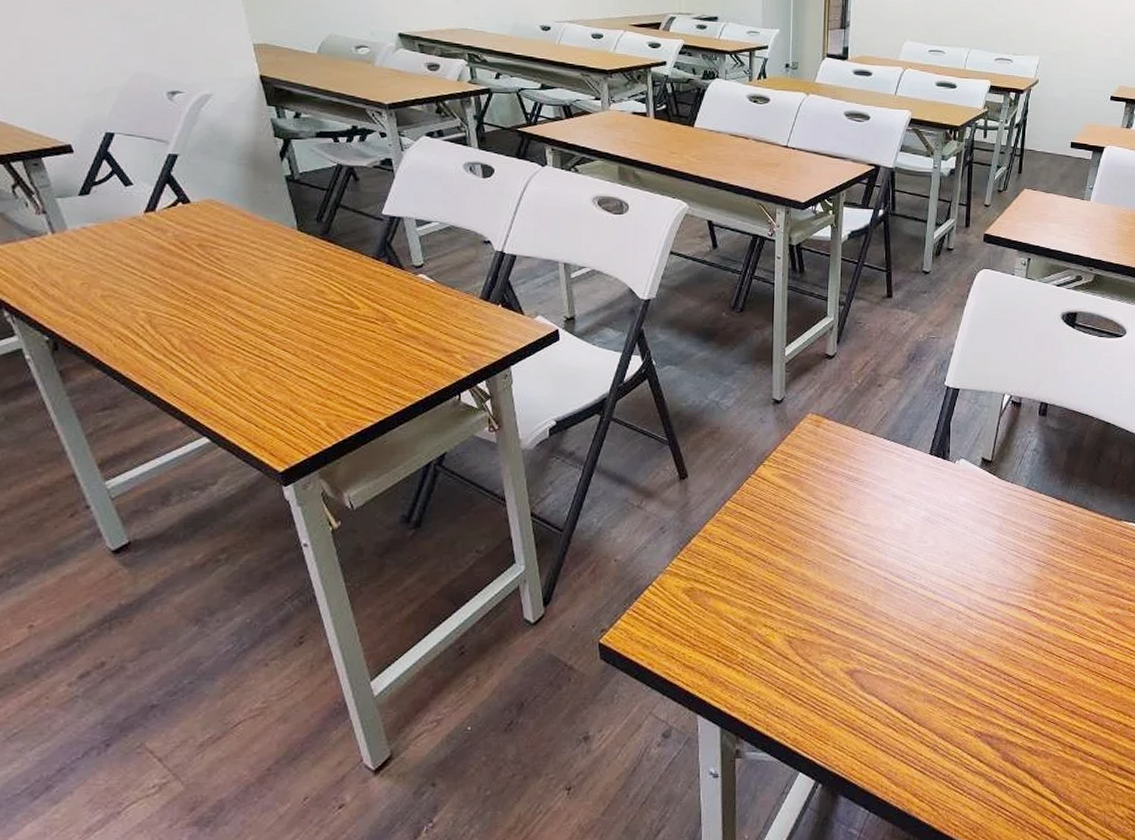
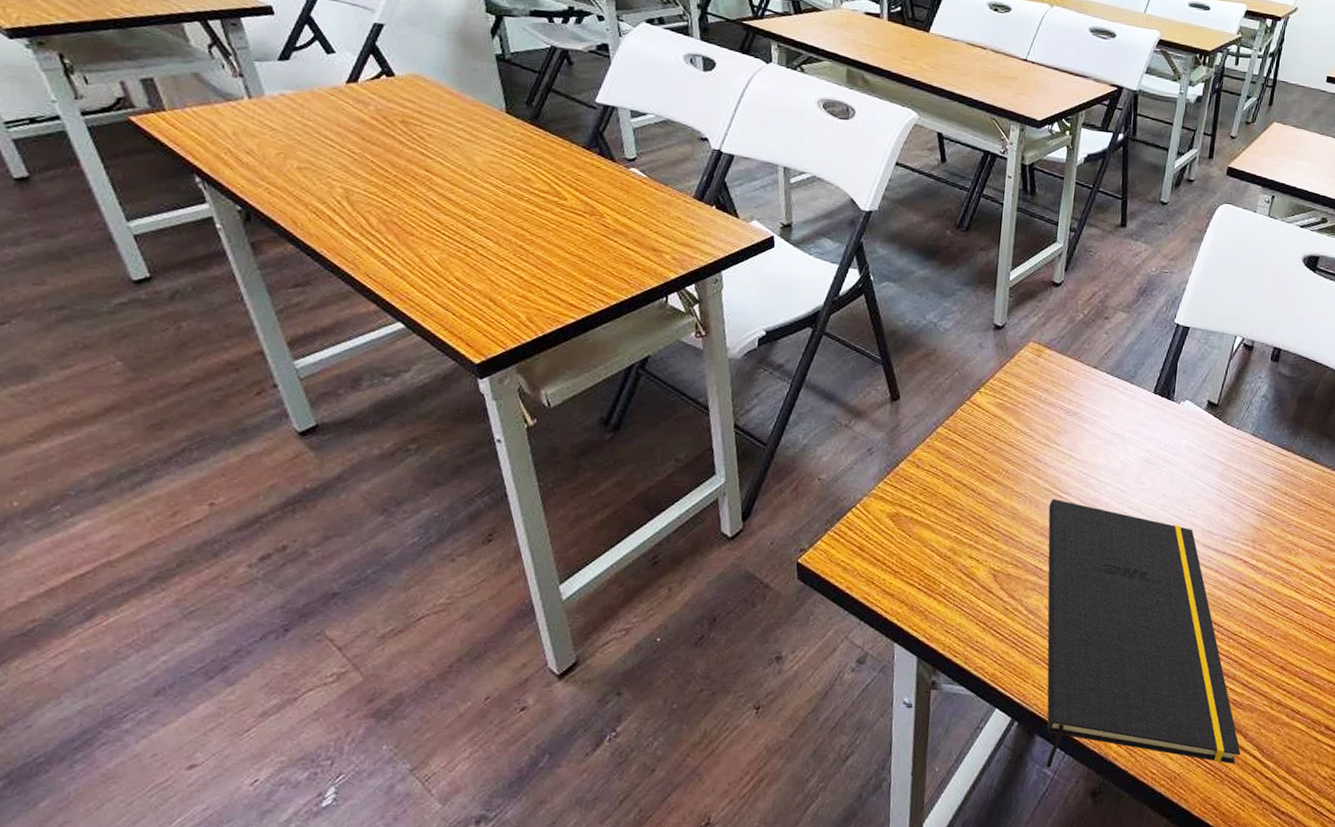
notepad: none [837,563,1039,828] -> present [1046,498,1241,768]

